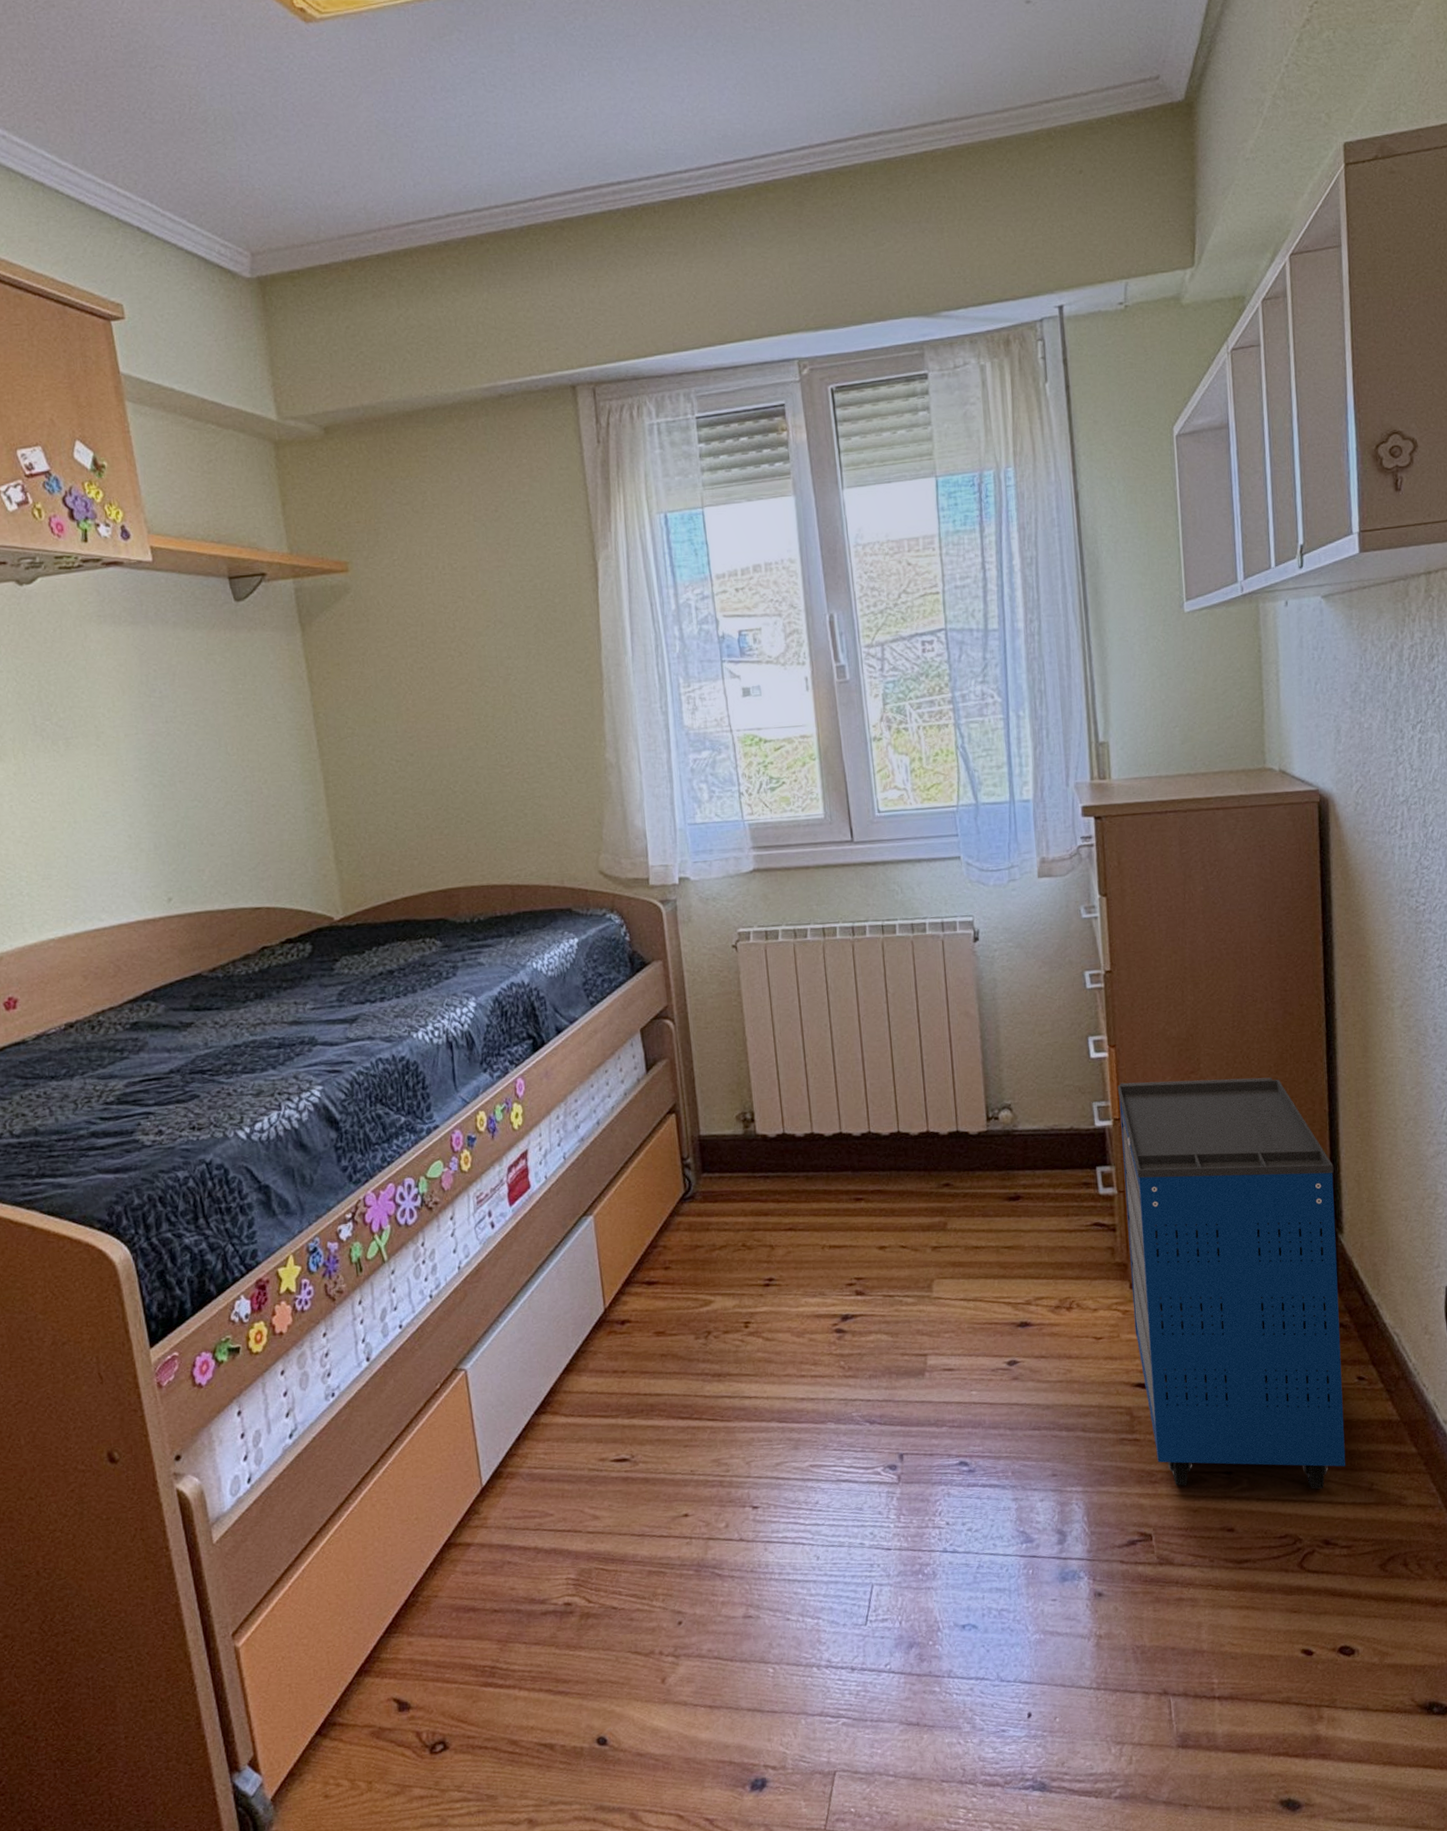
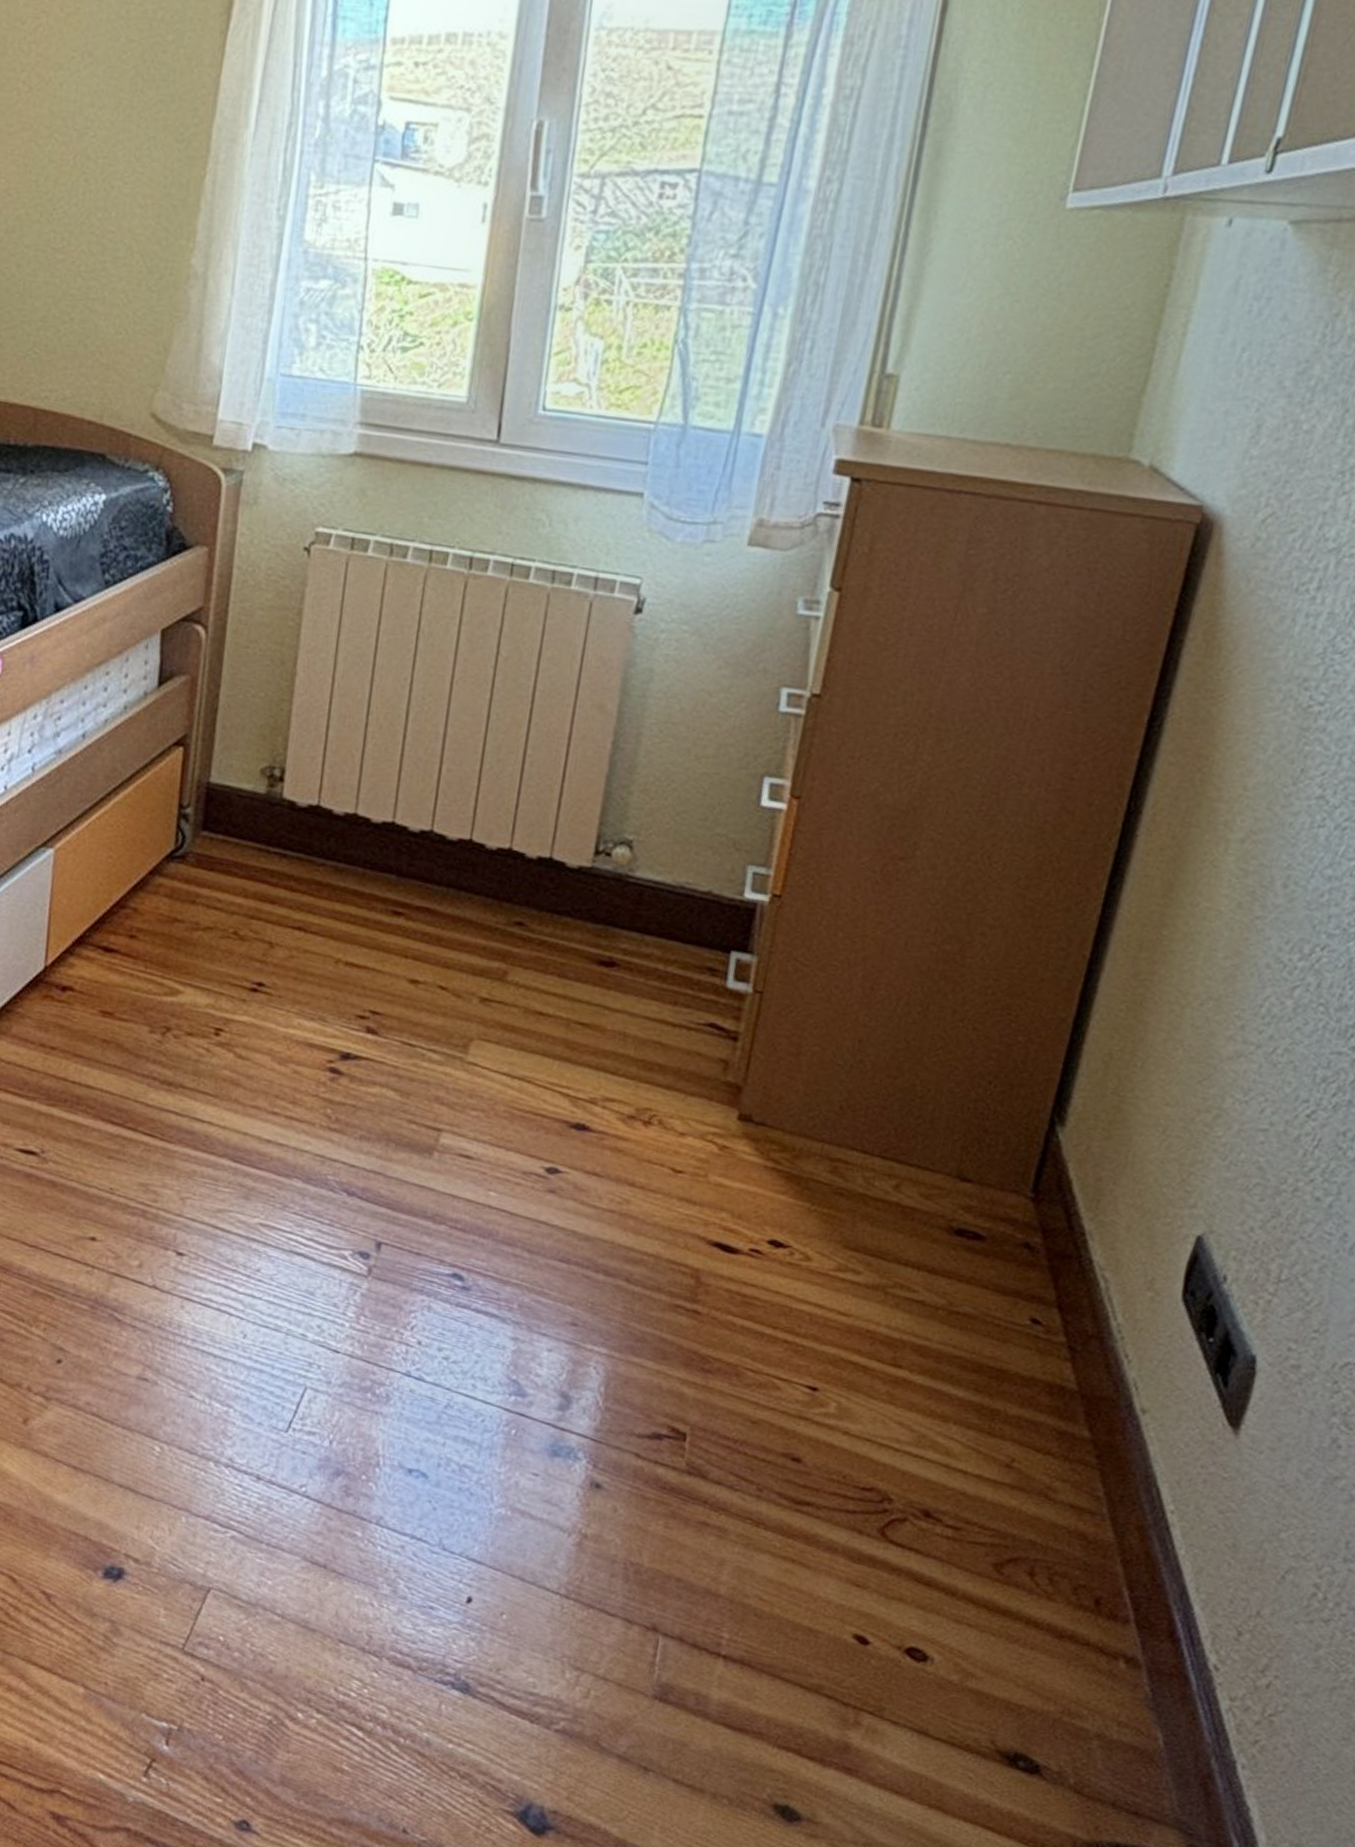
cabinet: present [1118,1077,1346,1490] -> none [718,849,1076,1446]

